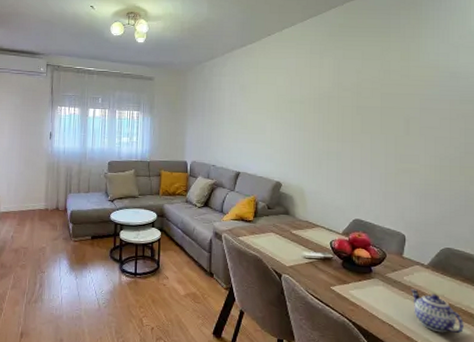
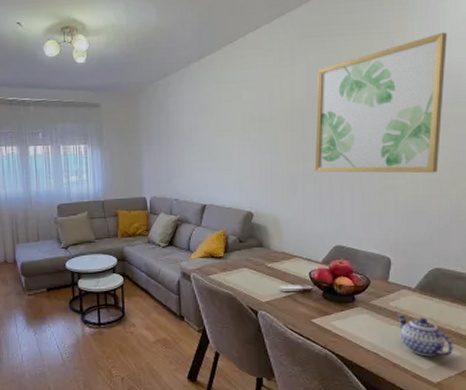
wall art: none [338,40,455,161] -> present [314,32,447,173]

